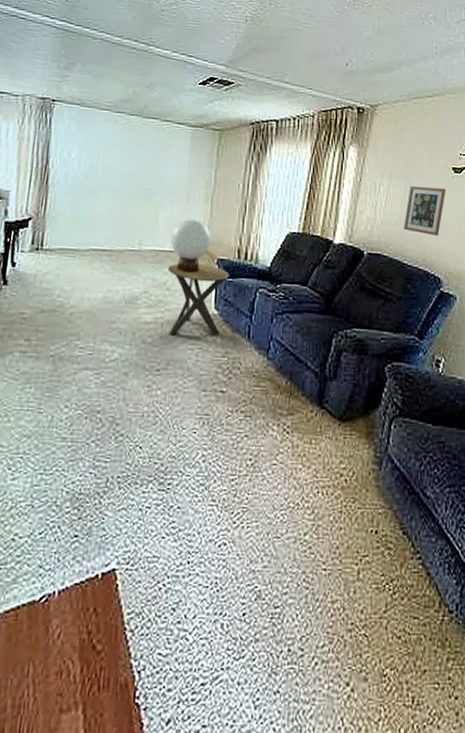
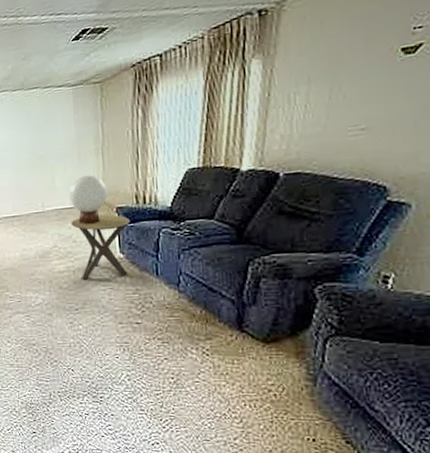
picture frame: present [404,185,446,236] -> none [331,77,393,140]

